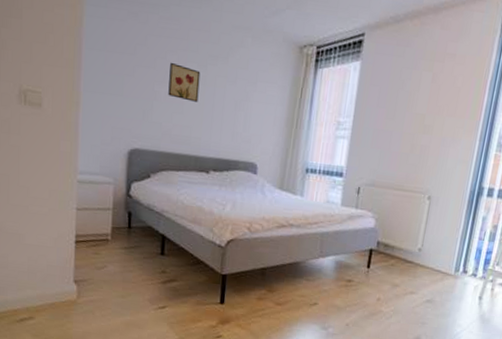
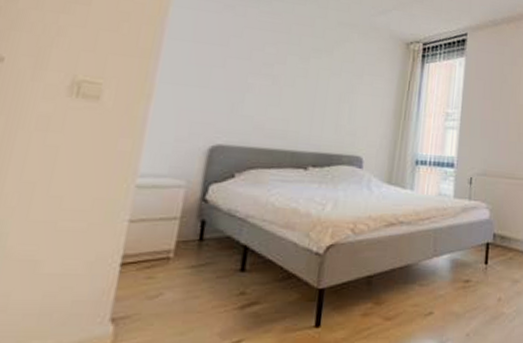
wall art: present [168,63,201,102] -> none [263,55,302,95]

